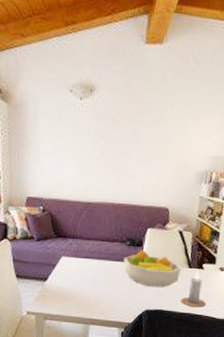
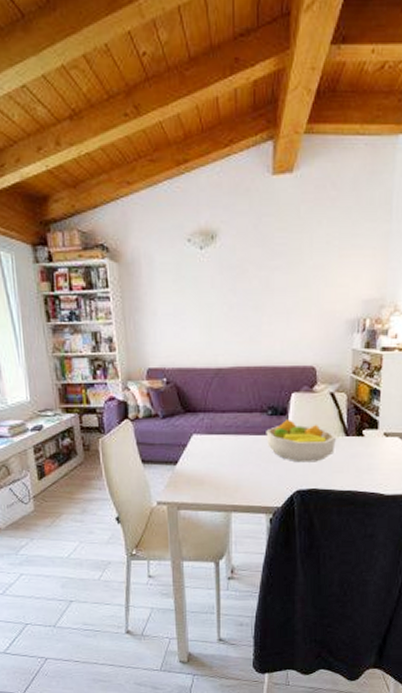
candle: present [181,270,206,308] -> none [339,438,370,483]

